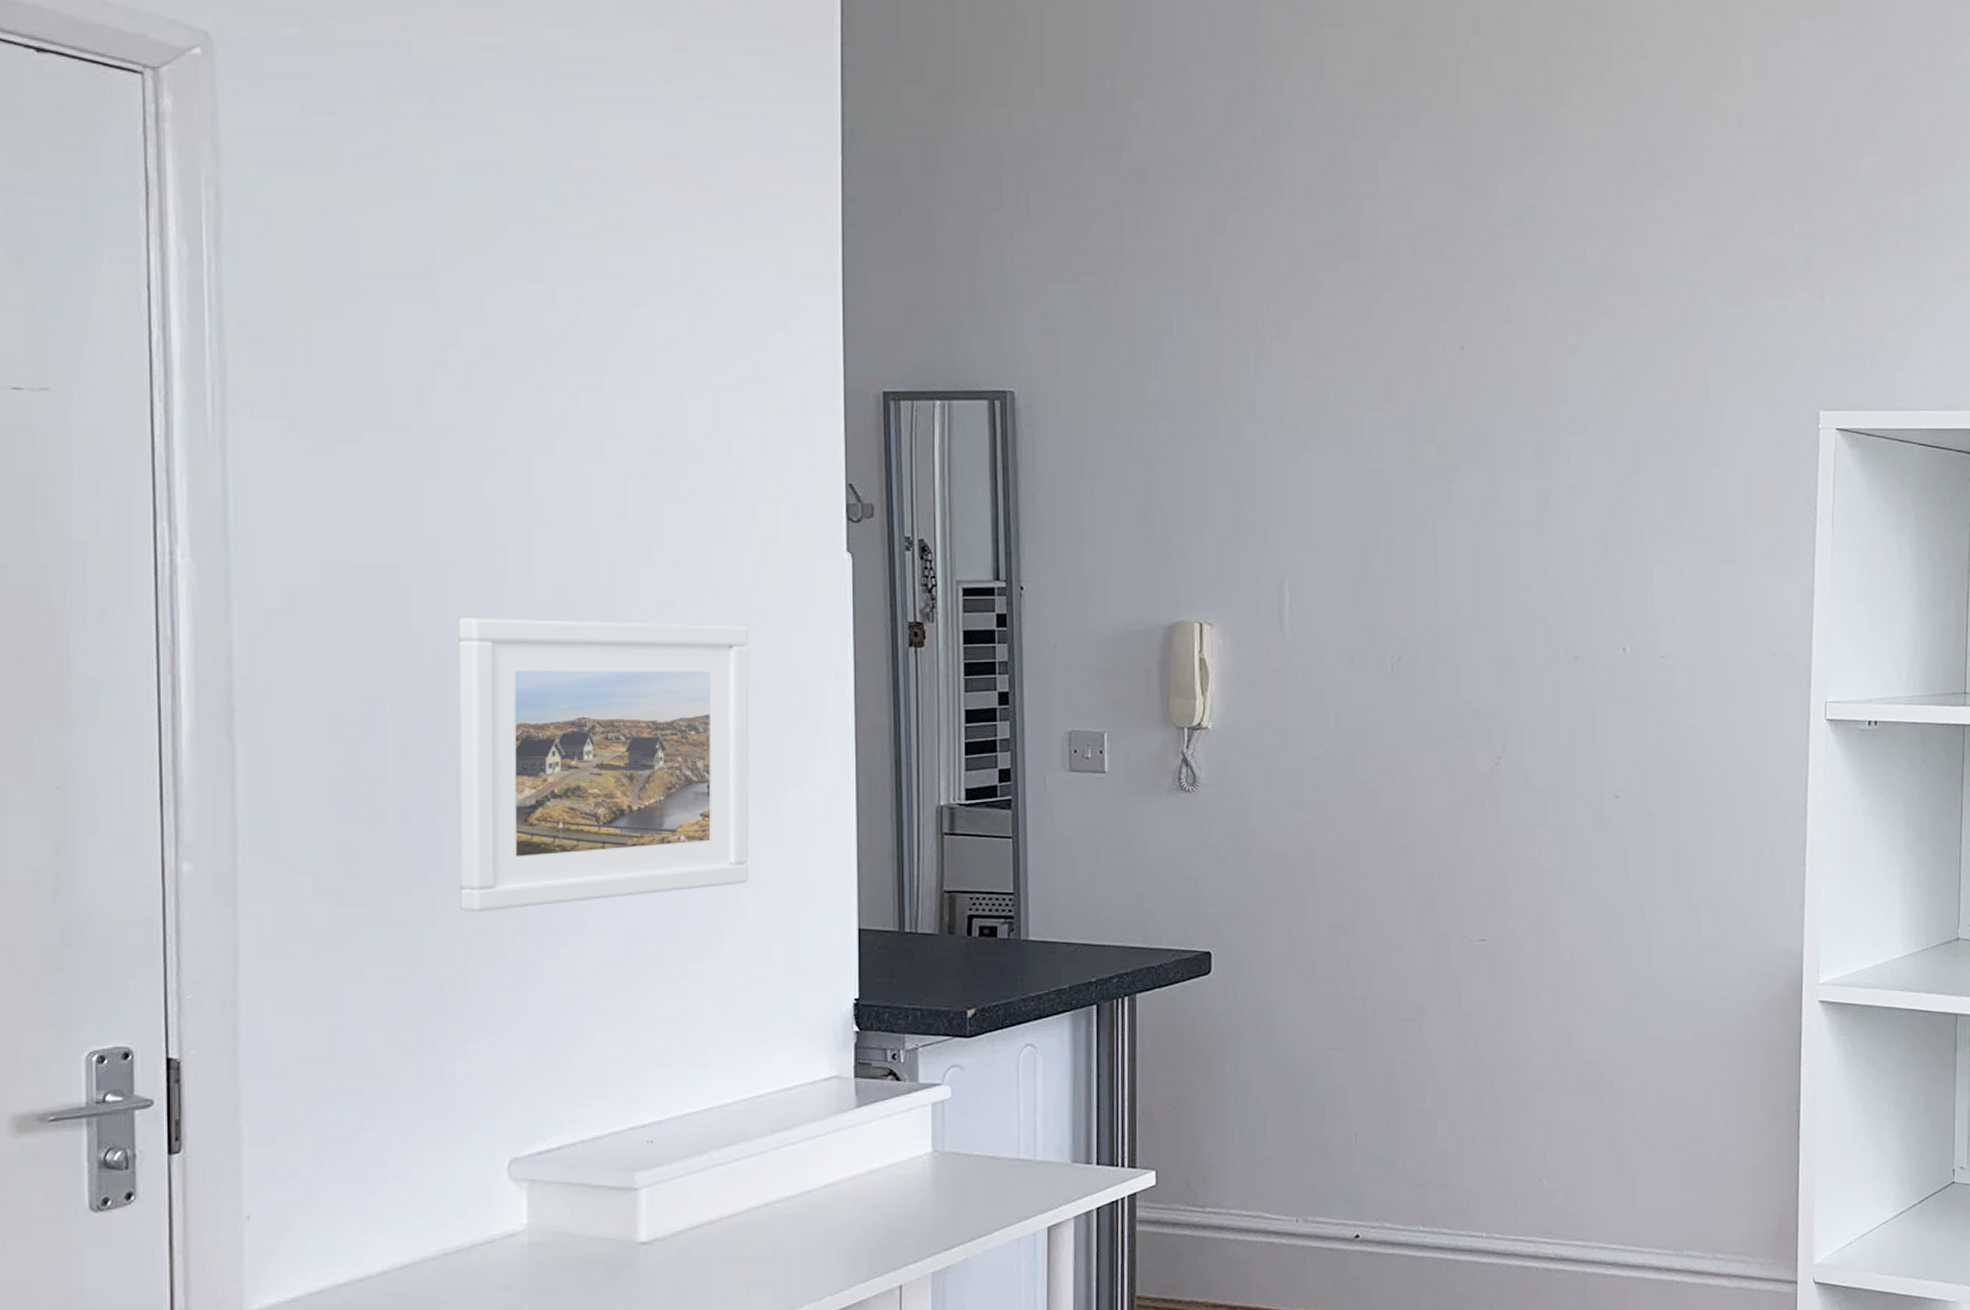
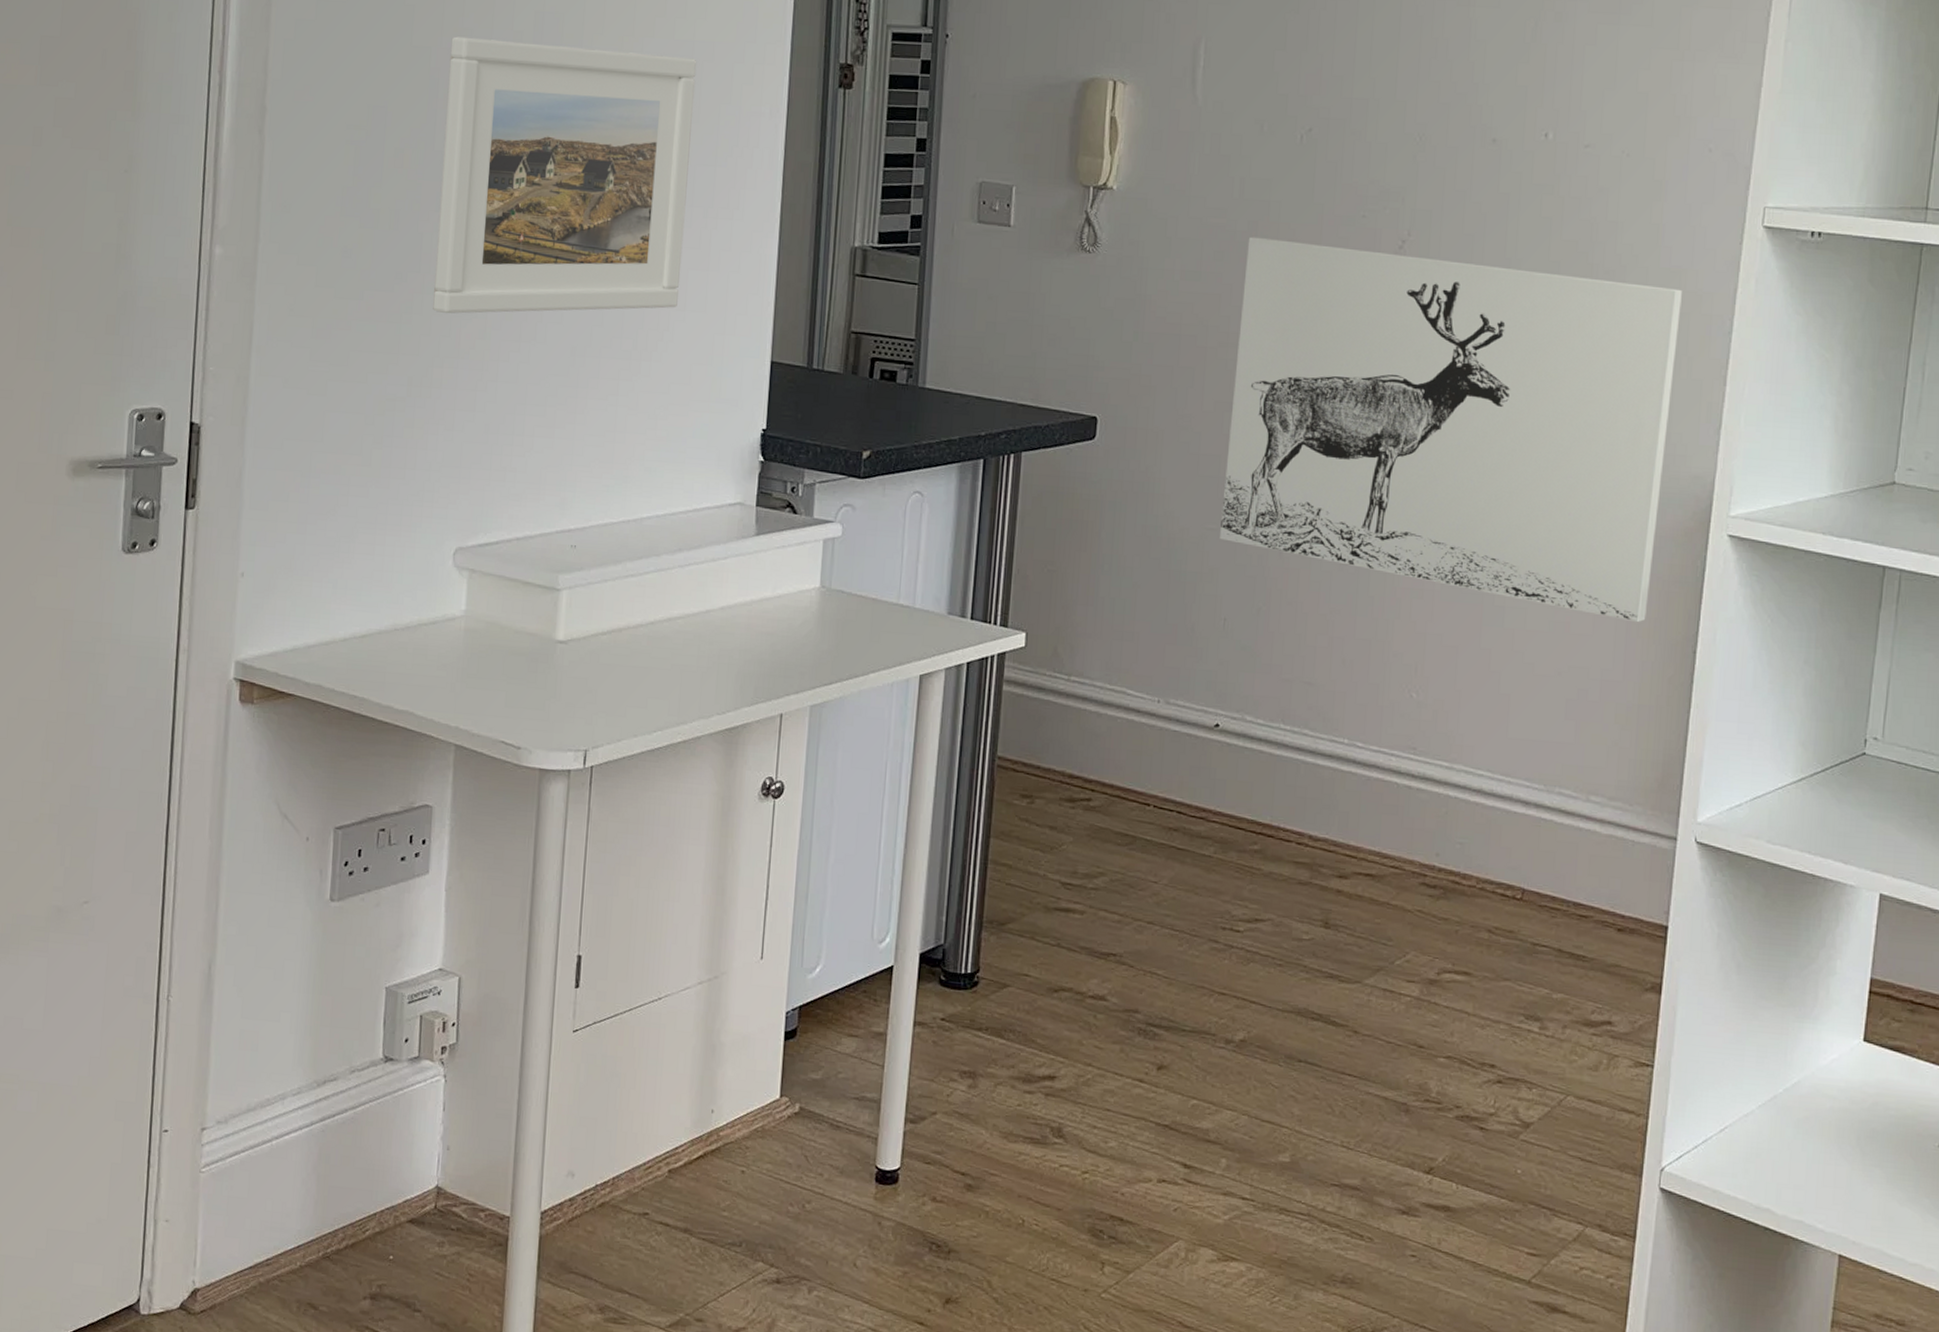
wall art: none [1344,764,1760,1090] -> present [1220,237,1682,623]

